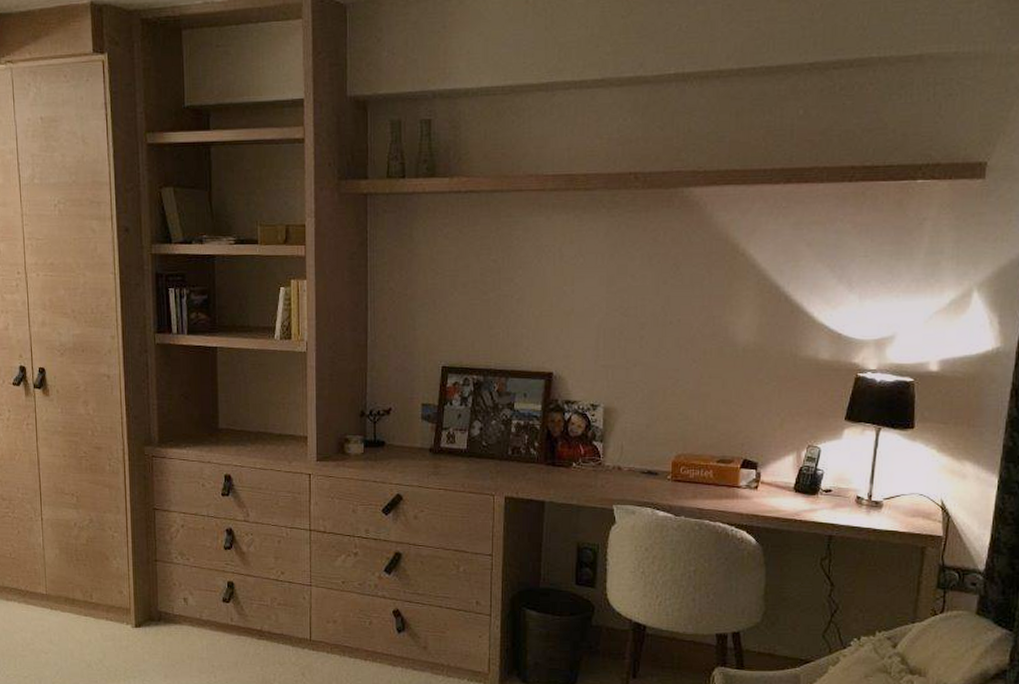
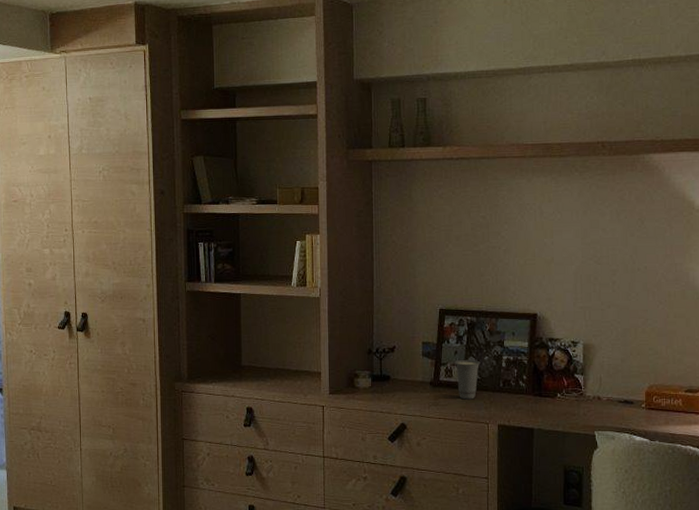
cup: none [458,423,487,469] -> present [455,359,481,400]

